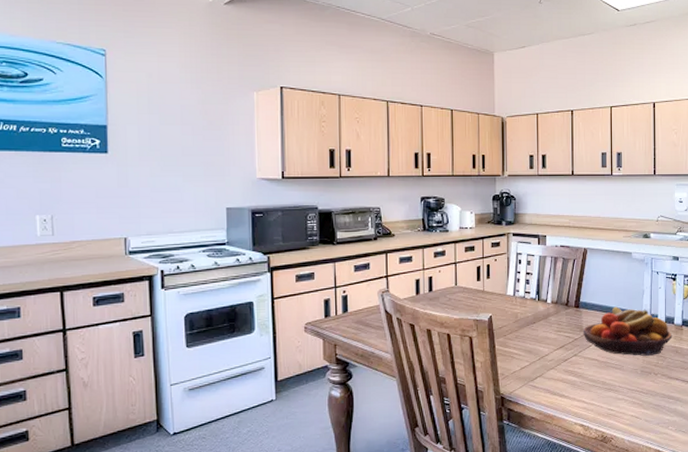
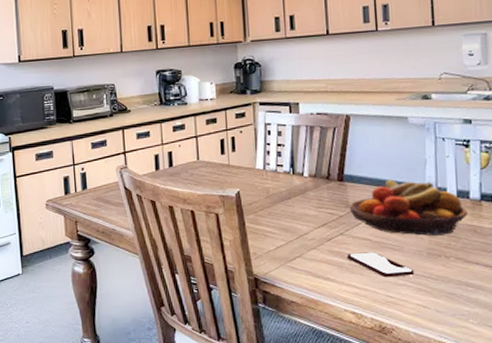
smartphone: none [578,371,631,393] -> present [346,252,415,278]

